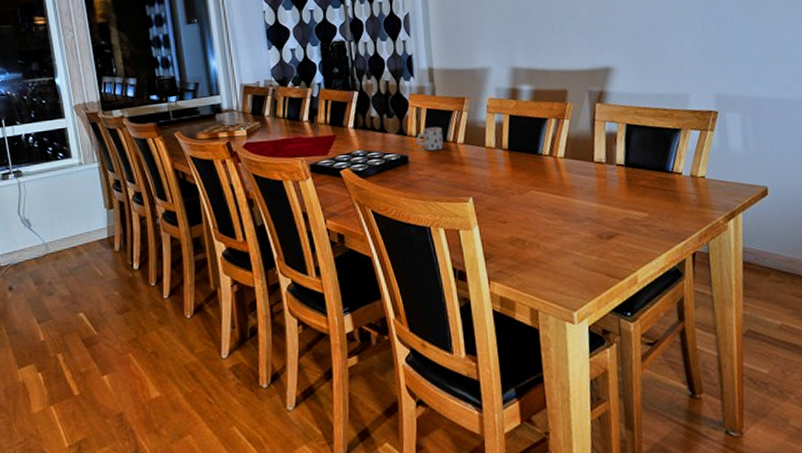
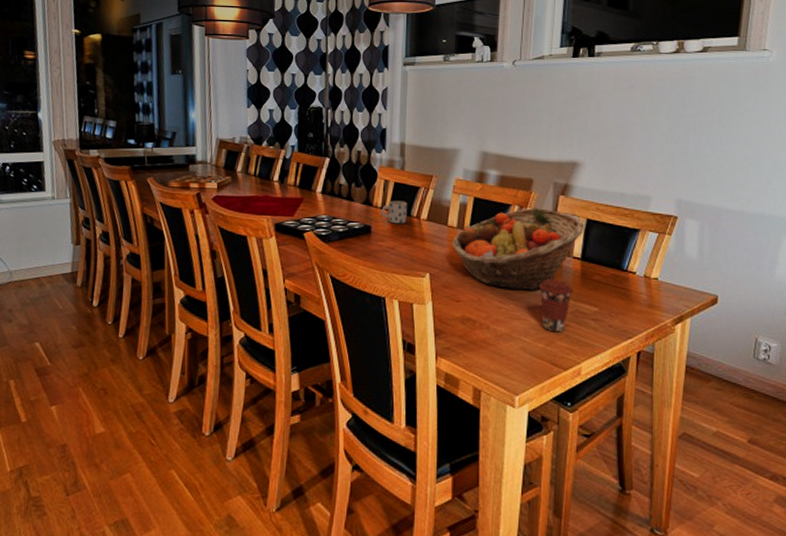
fruit basket: none [491,118,626,204] -> present [451,208,585,291]
coffee cup: none [585,189,621,243] -> present [538,279,574,333]

